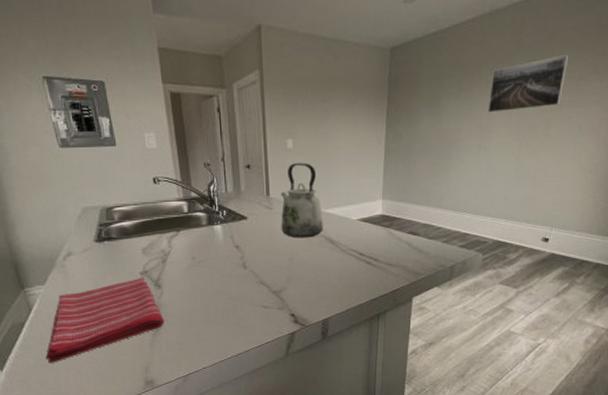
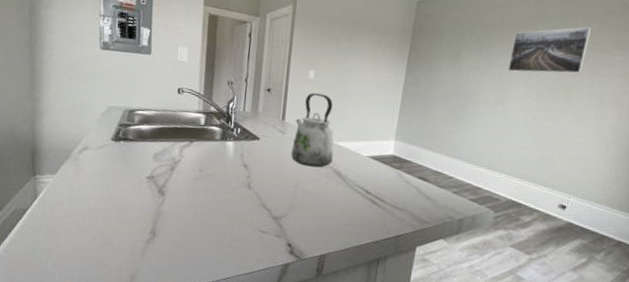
dish towel: present [45,278,164,363] -> none [37,182,161,256]

